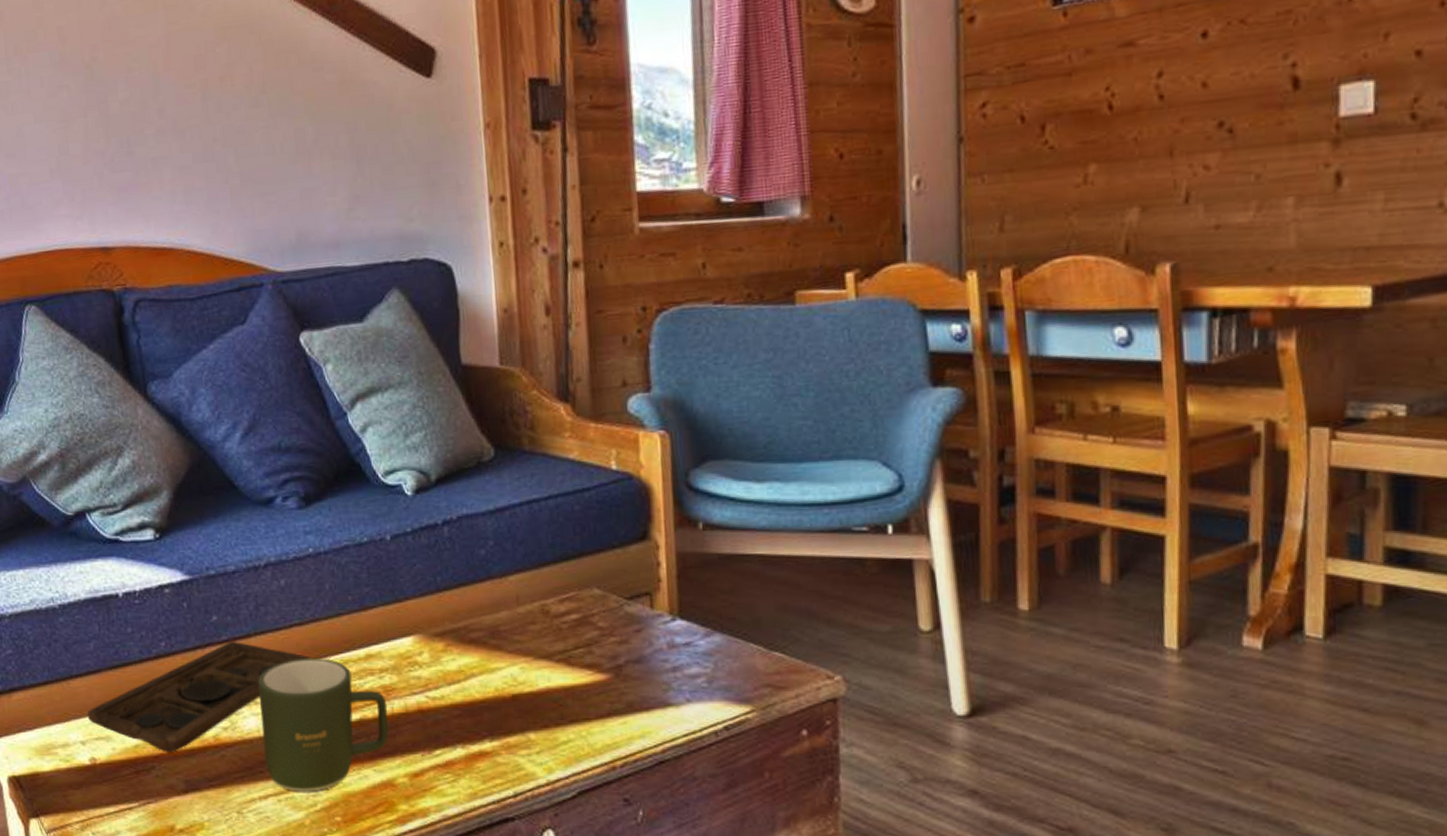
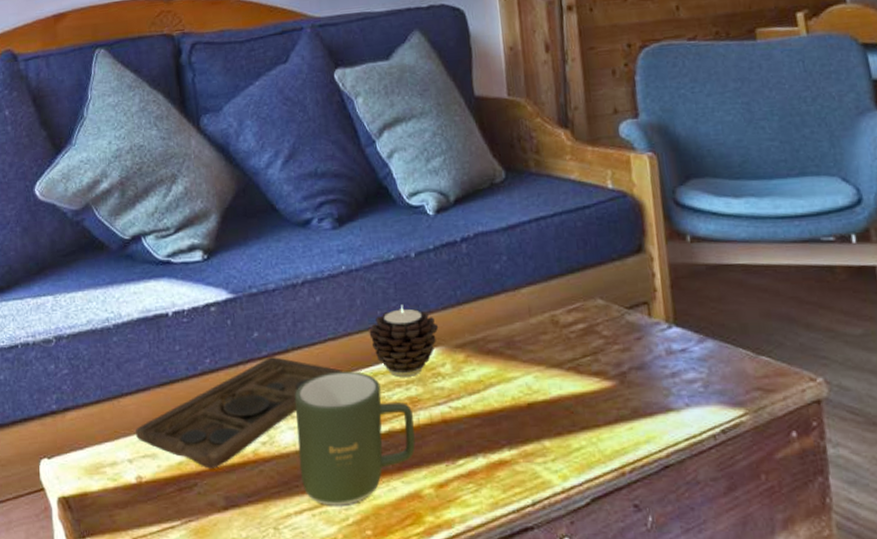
candle: none [339,590,416,665] -> present [369,304,439,377]

